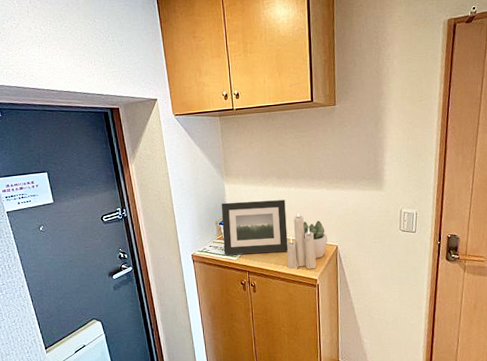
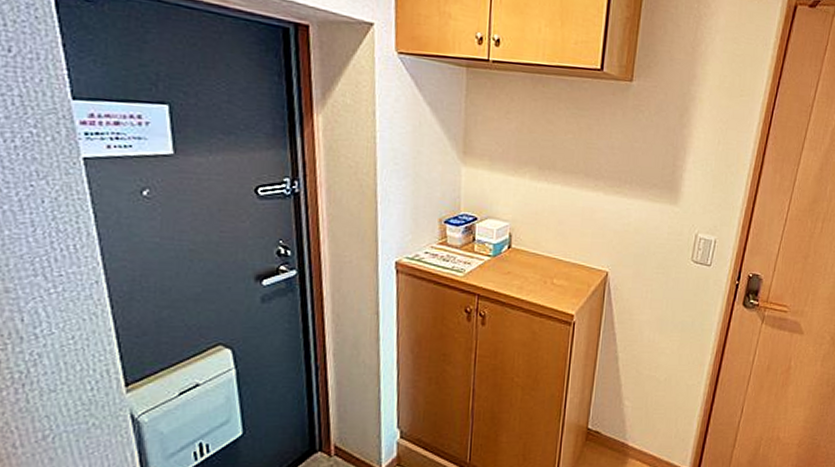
picture frame: present [221,200,288,255] -> none [446,192,545,273]
candle: present [286,213,317,270] -> none [534,221,579,301]
succulent plant: present [303,221,328,259] -> none [562,234,597,287]

